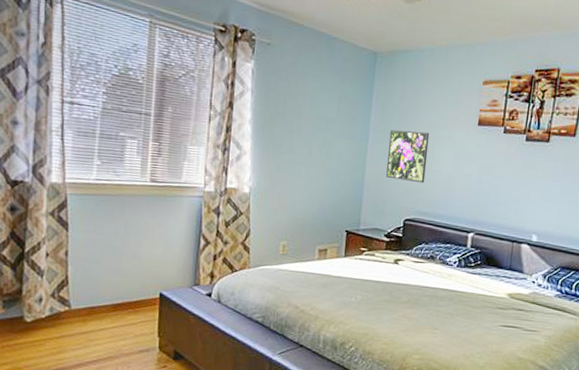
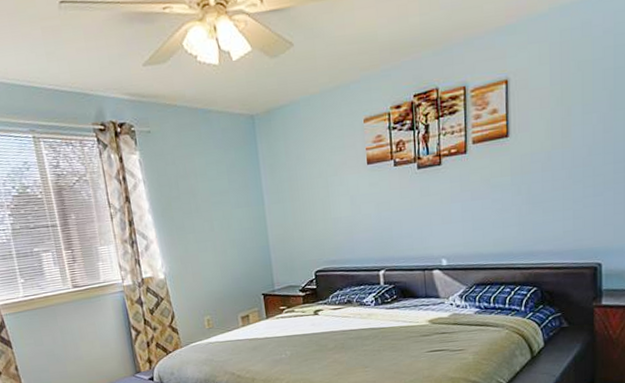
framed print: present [386,129,430,184] -> none [283,182,327,236]

